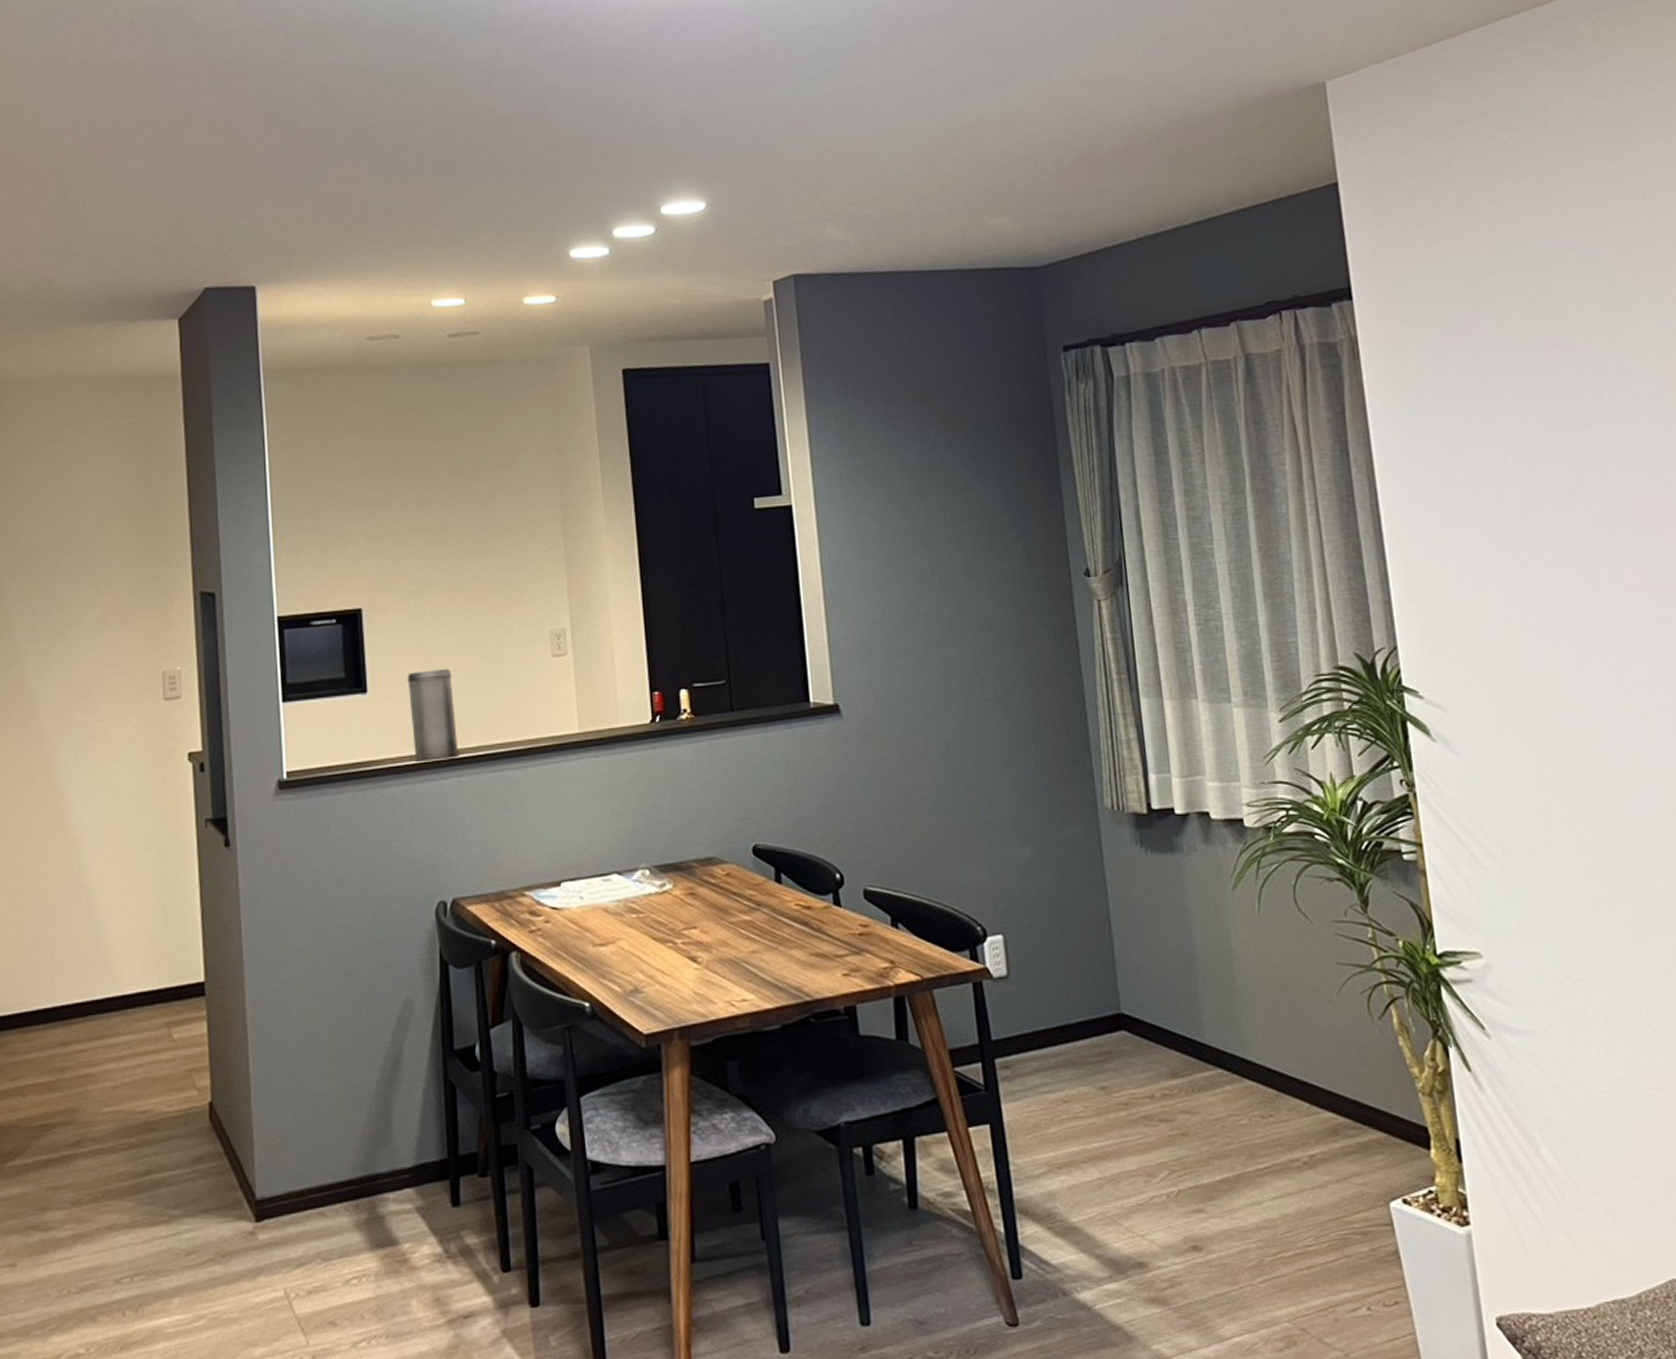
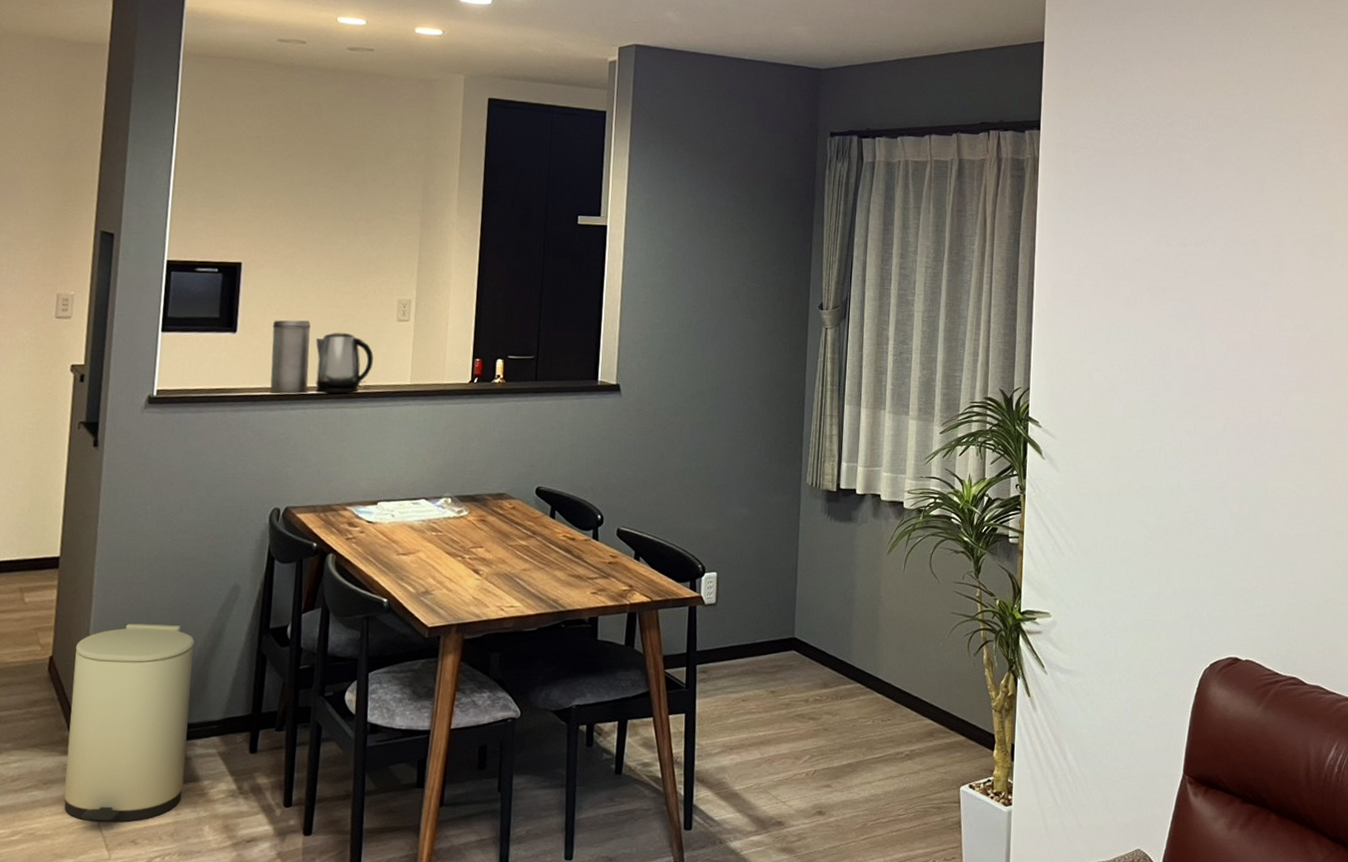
pedal bin: none [236,1054,380,1300] -> present [64,623,194,822]
kettle: none [460,678,531,756] -> present [315,332,373,394]

